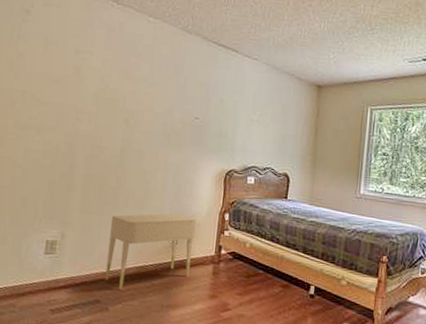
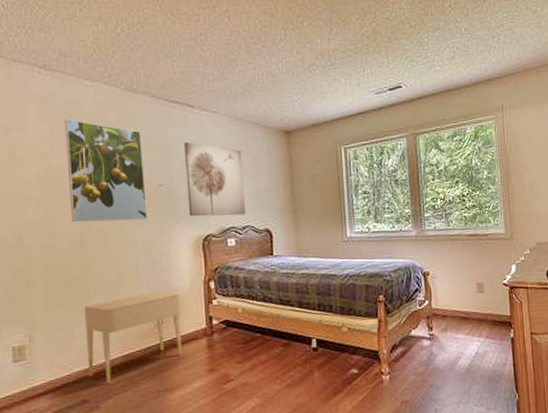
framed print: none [116,48,188,147] -> present [64,118,148,223]
wall art: none [217,82,274,157] -> present [184,141,246,217]

